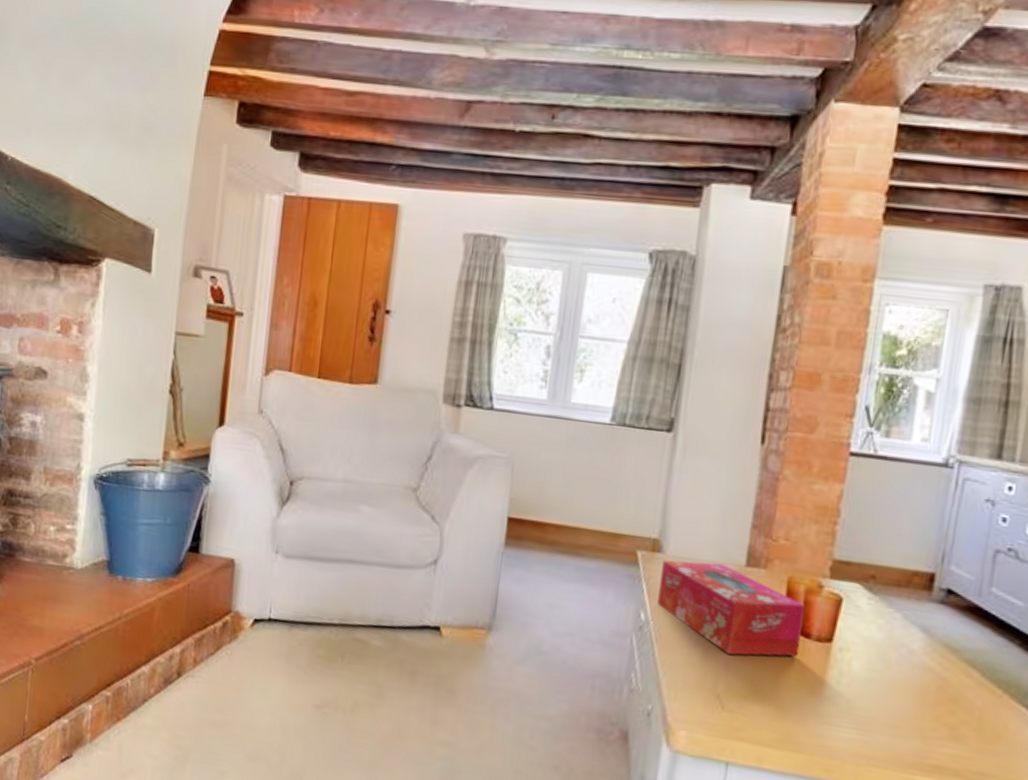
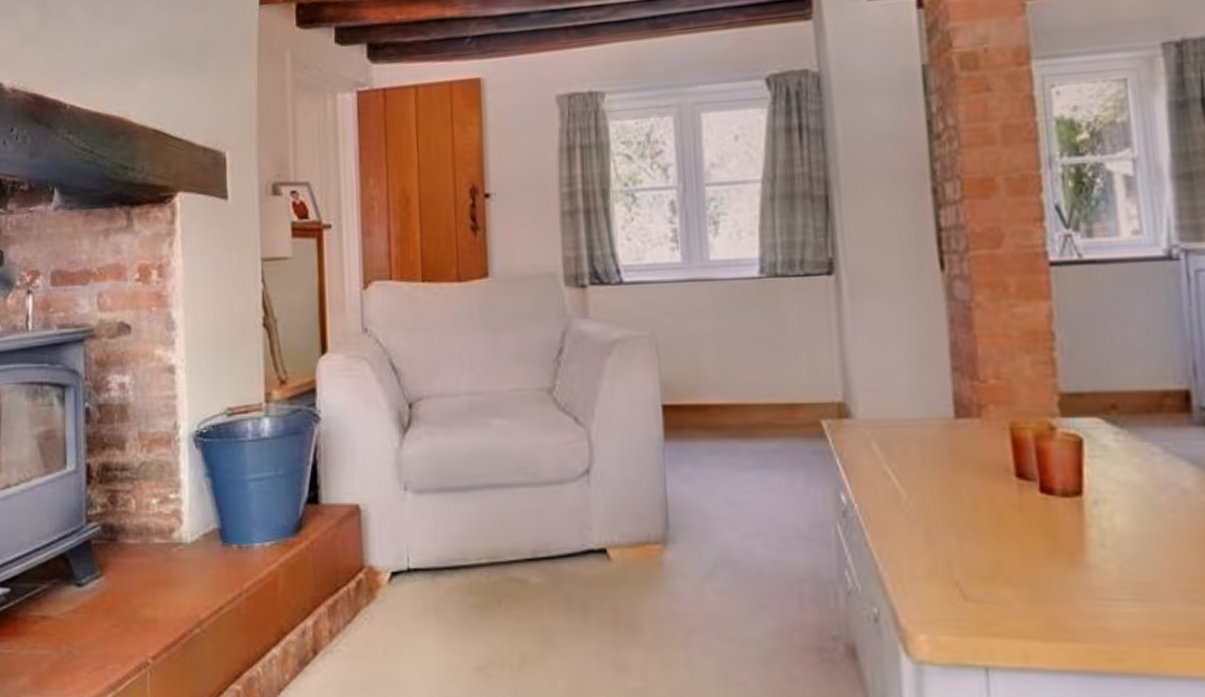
tissue box: present [657,560,806,657] -> none [854,420,1044,530]

